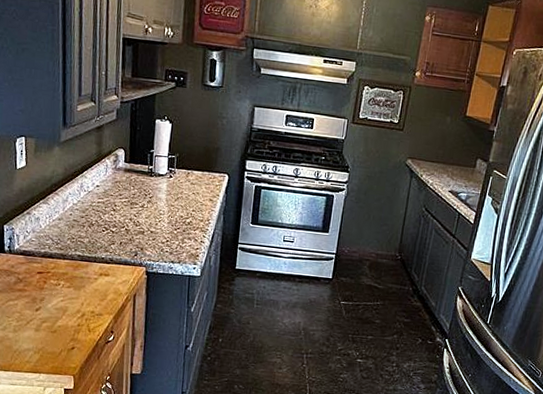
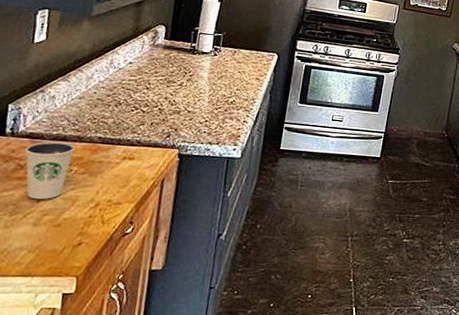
dixie cup: none [22,258,60,309] -> present [25,140,75,200]

